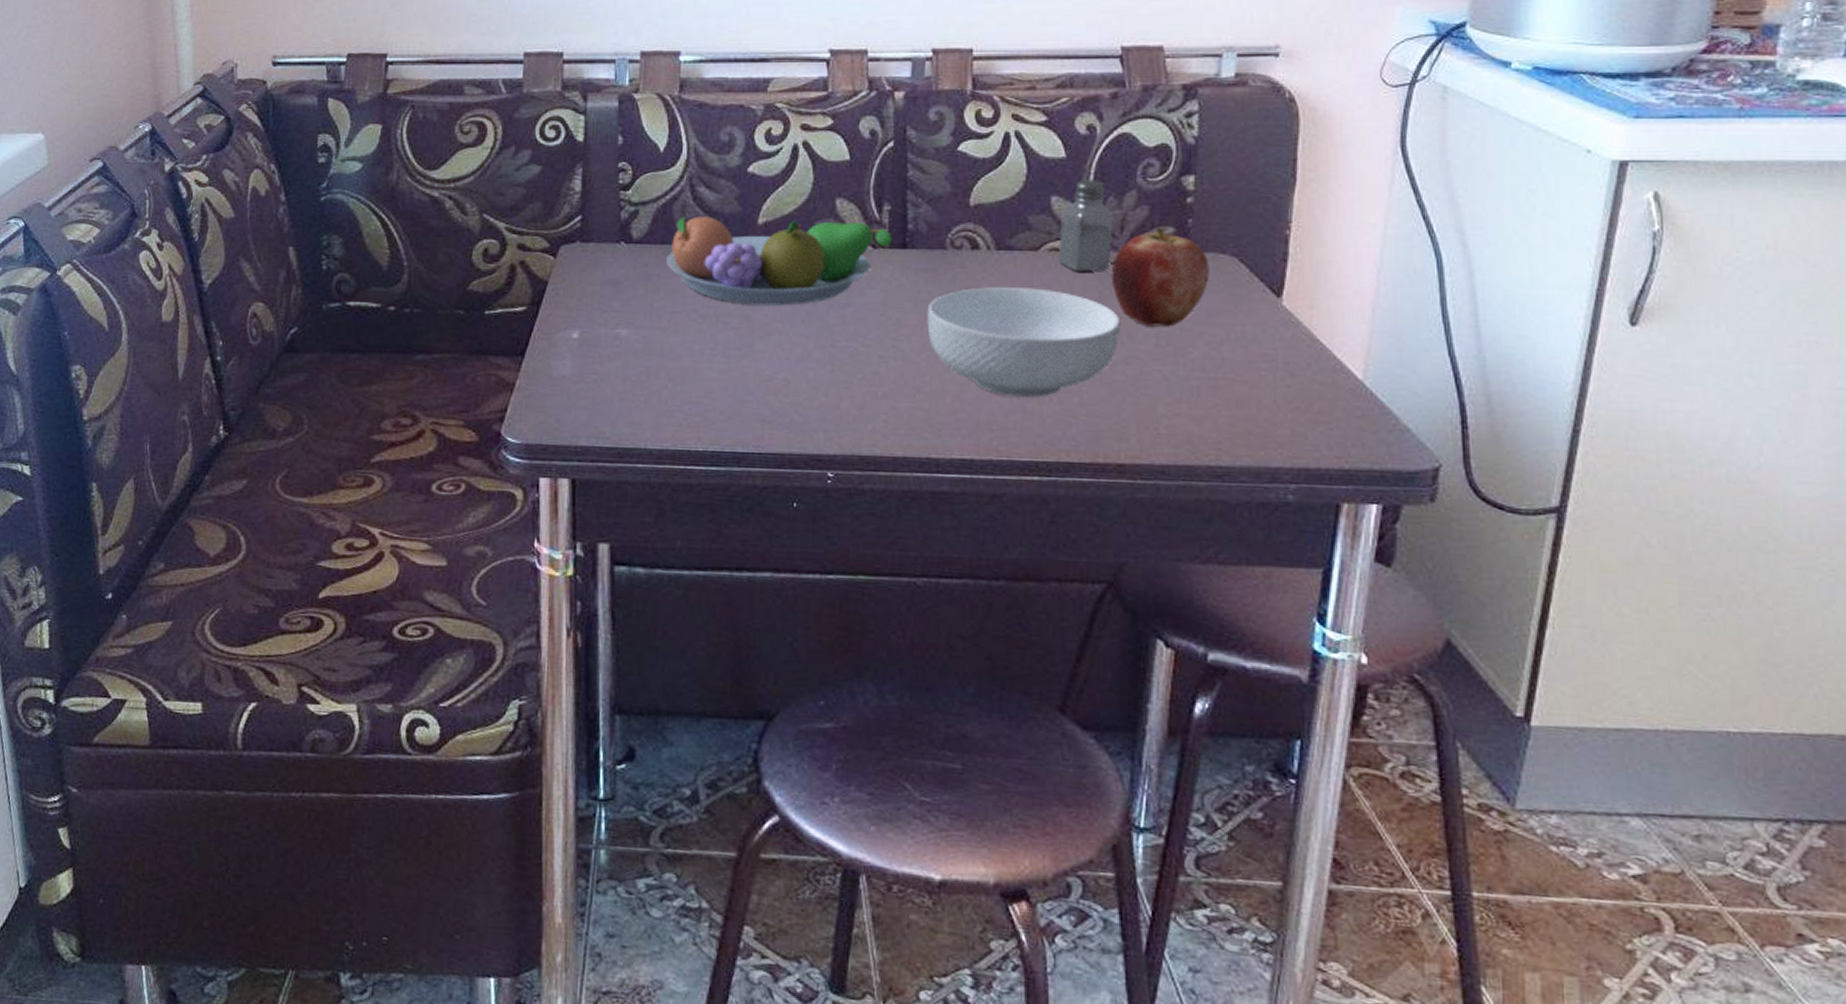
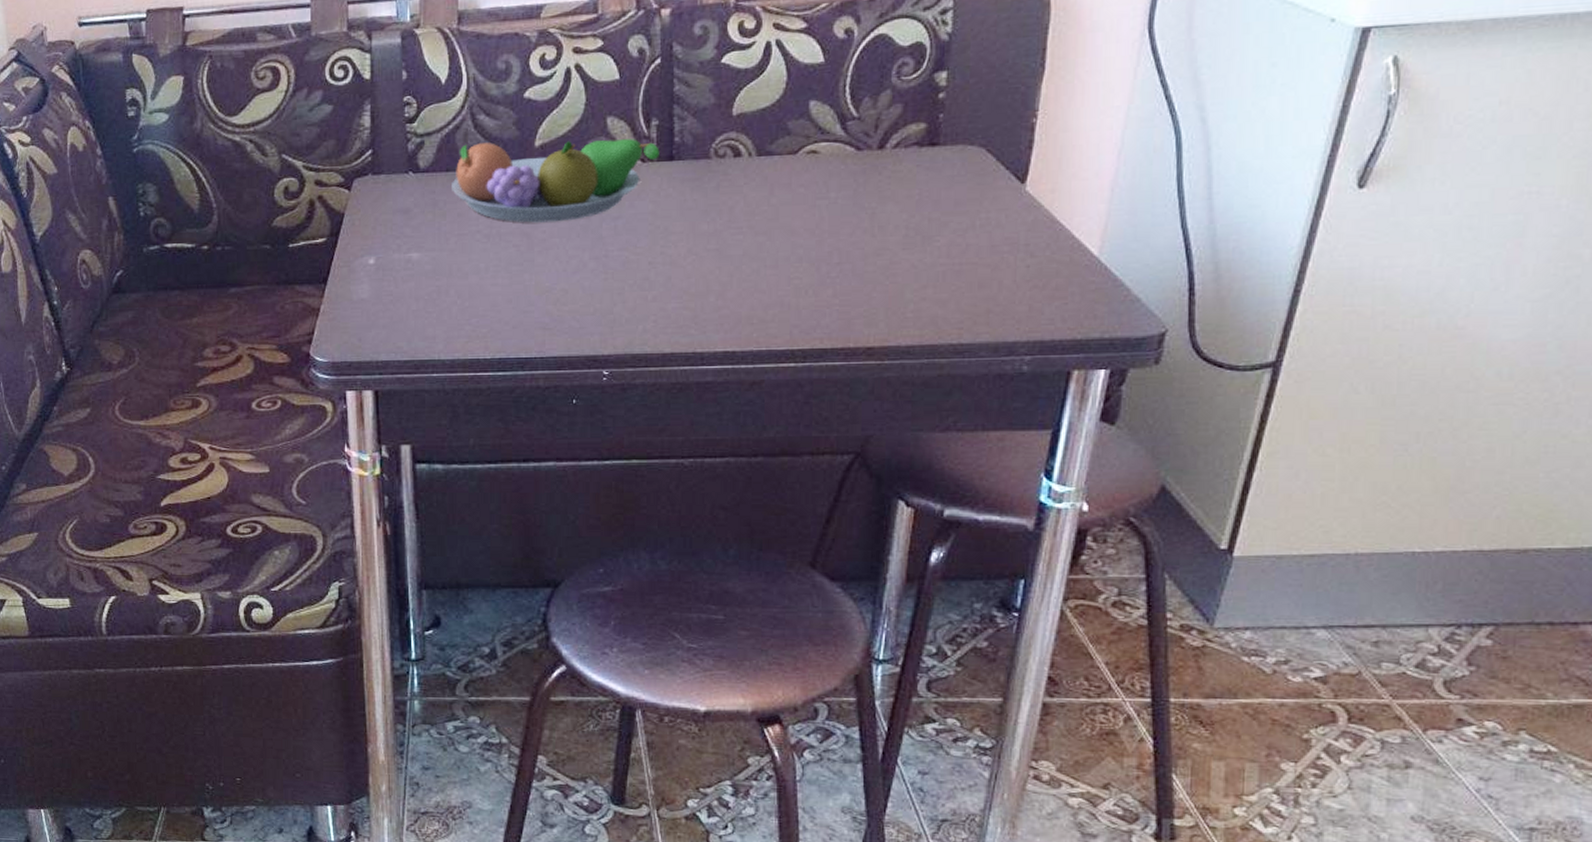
cereal bowl: present [927,287,1121,399] -> none [692,190,873,293]
saltshaker: present [1058,180,1114,272] -> none [815,82,869,172]
apple: present [1111,228,1209,327] -> none [864,124,958,219]

